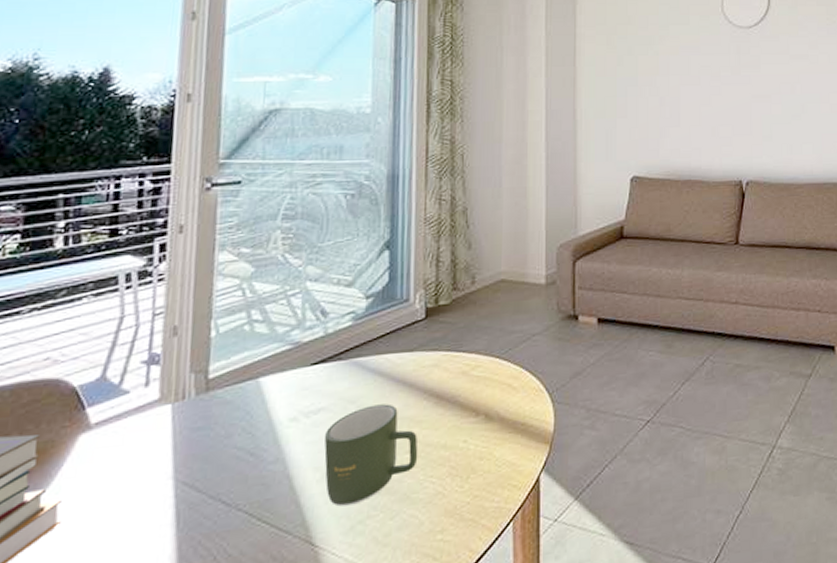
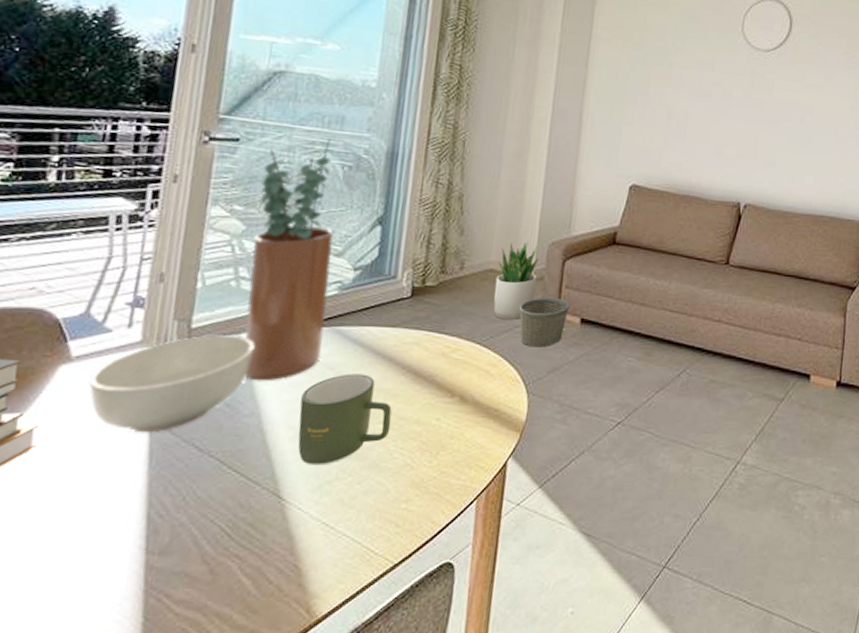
bowl: none [108,379,274,495] -> present [87,334,255,433]
vase: none [263,170,343,425] -> present [244,139,335,381]
planter: none [508,246,549,329] -> present [493,241,540,319]
basket: none [534,300,586,354] -> present [518,297,571,347]

